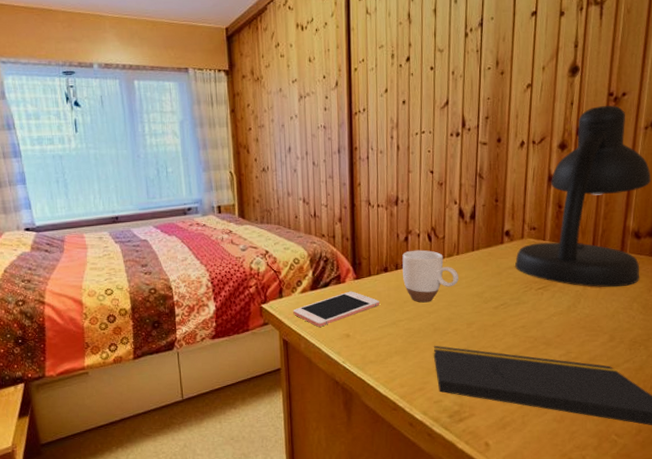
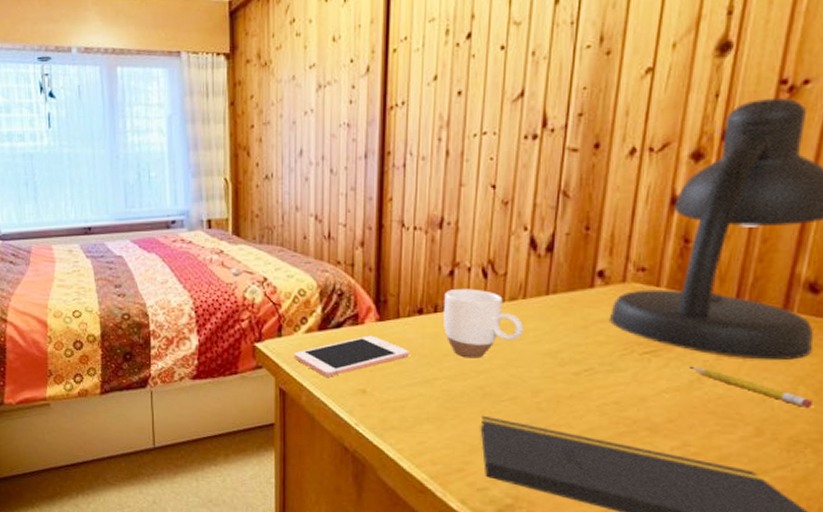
pencil: none [568,295,643,318] -> present [690,366,814,408]

